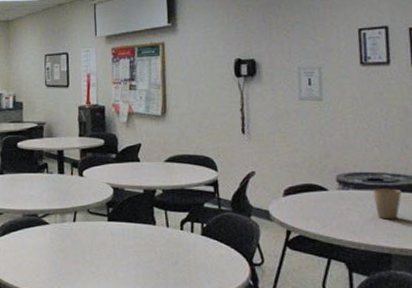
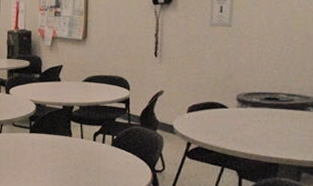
paper cup: present [372,188,401,220] -> none [268,106,294,134]

